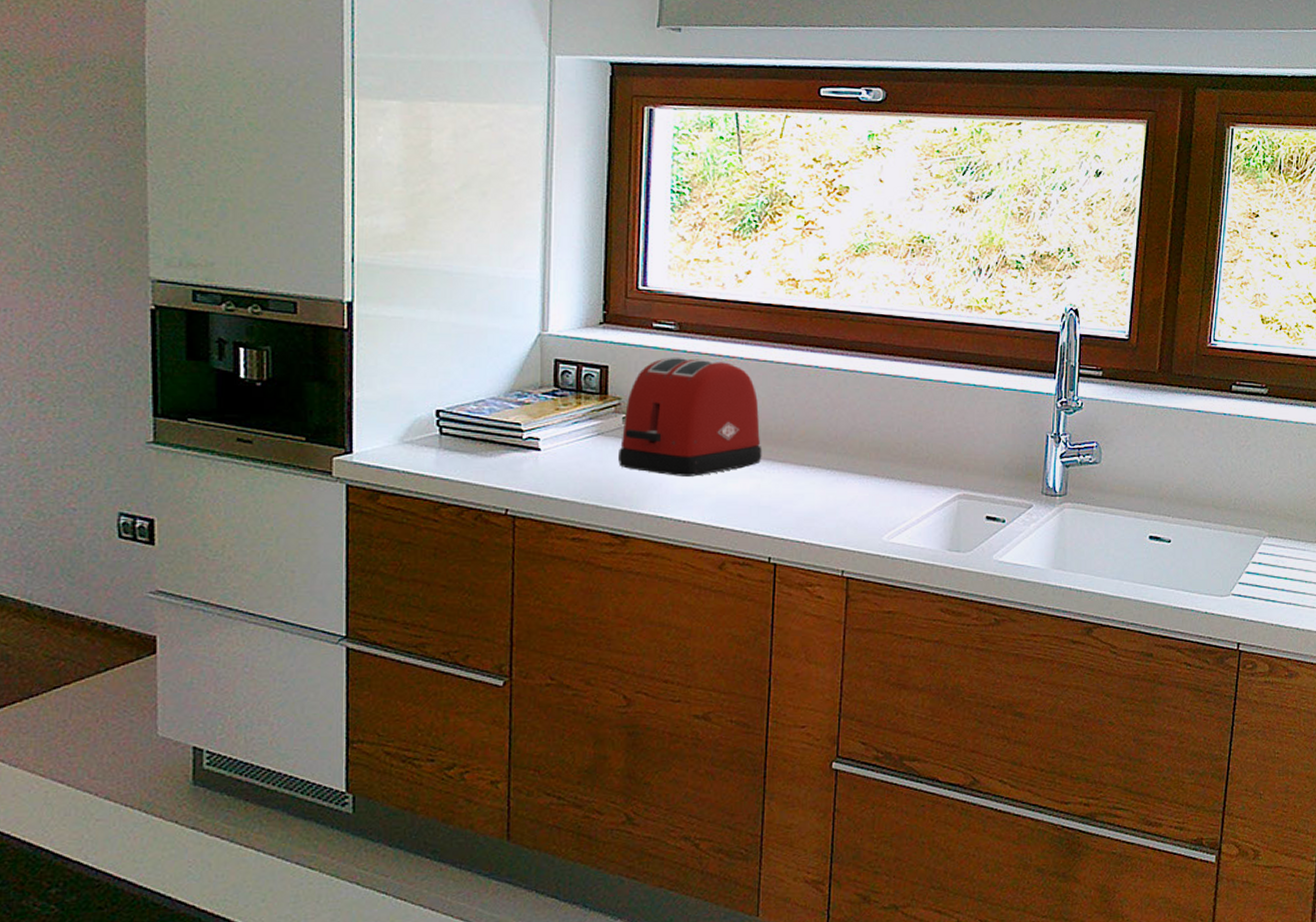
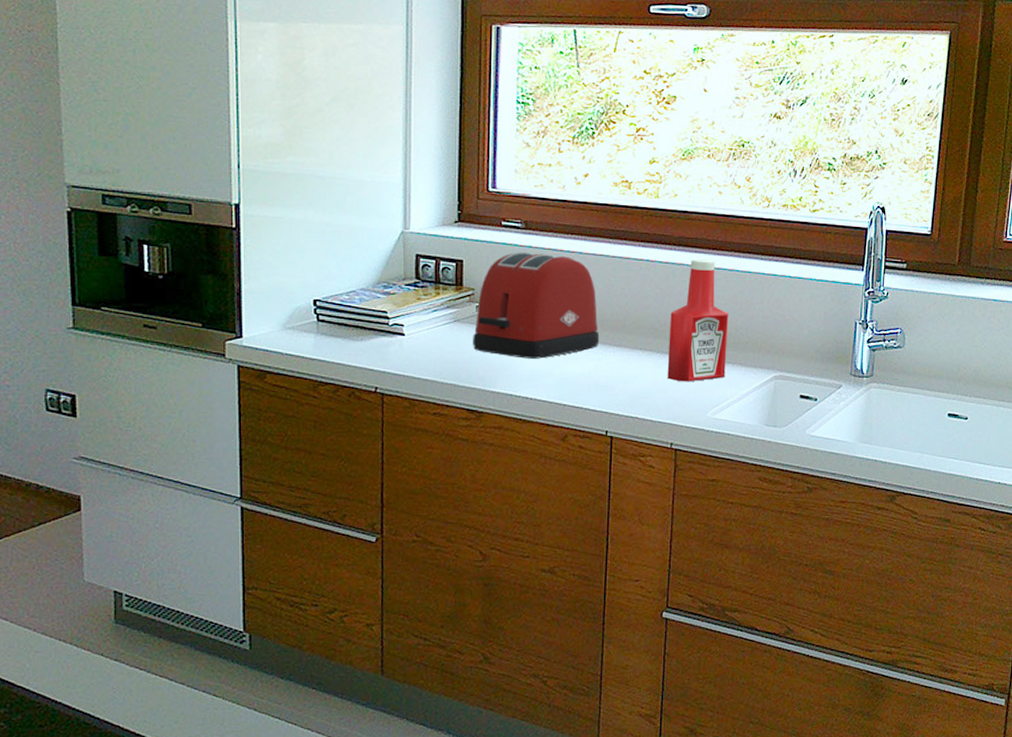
ketchup bottle: none [838,366,907,502] -> present [667,259,729,382]

